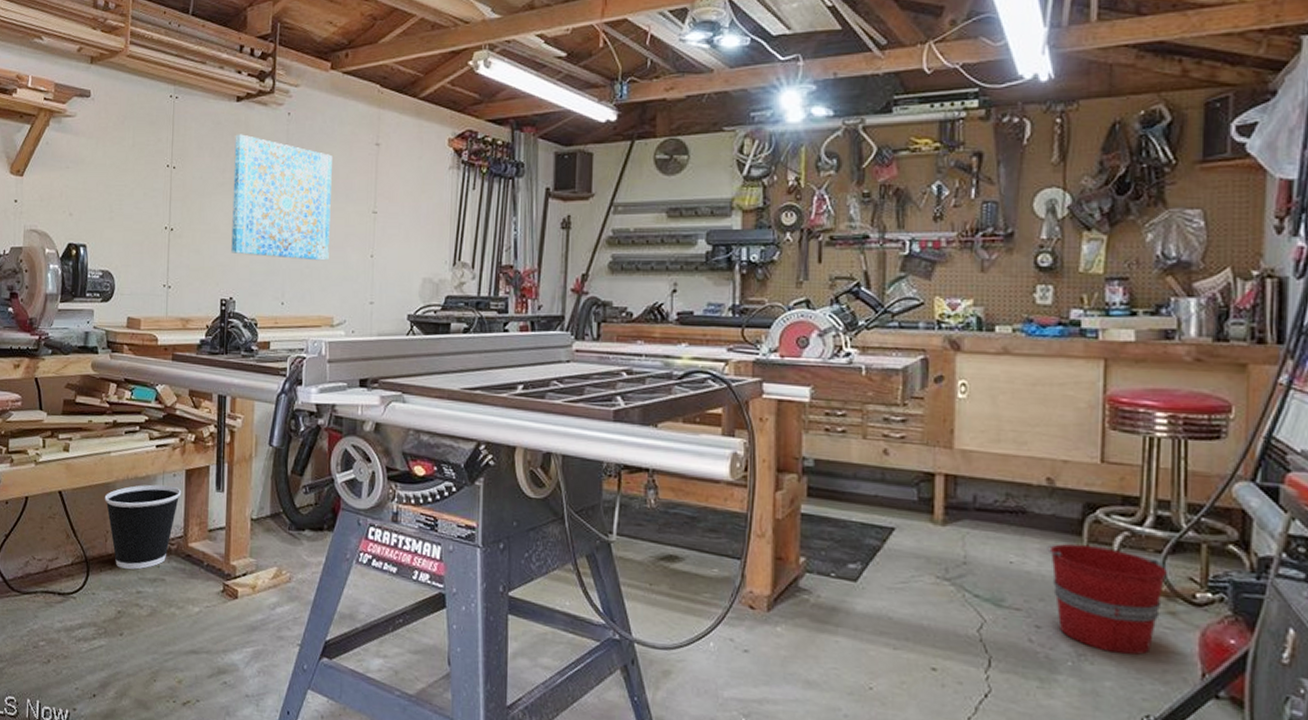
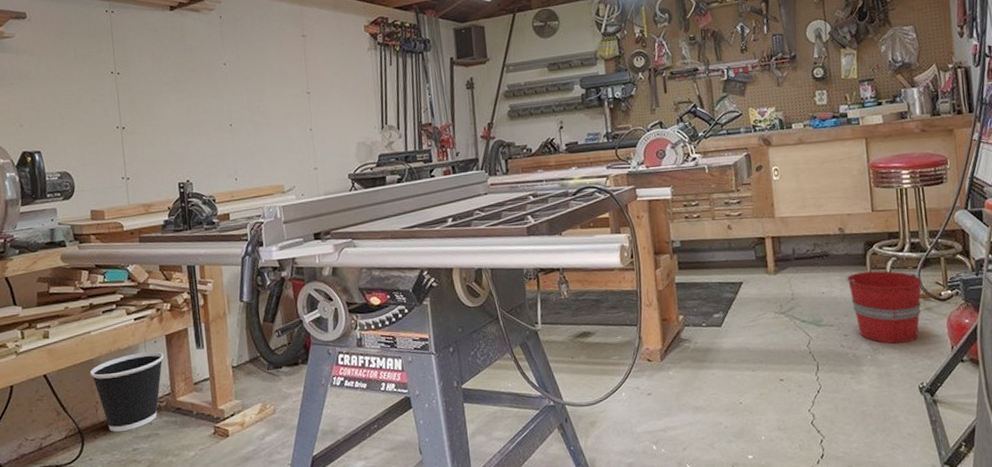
wall art: present [231,134,332,261] -> none [173,38,273,142]

